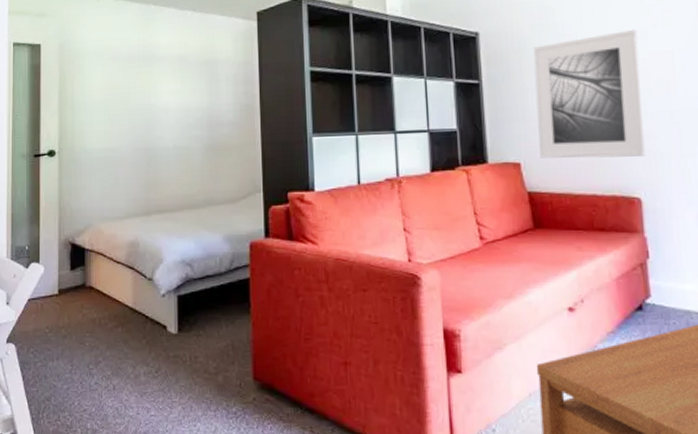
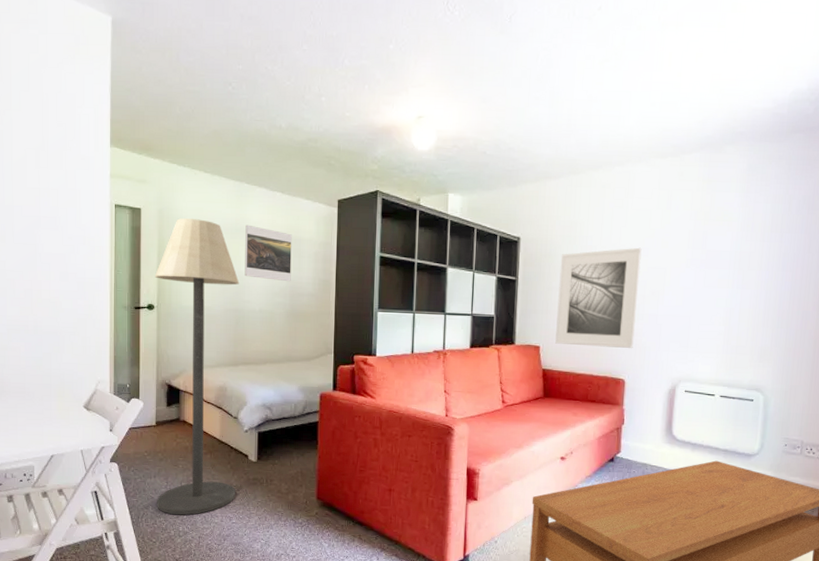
floor lamp: none [55,49,153,408] -> present [154,218,240,516]
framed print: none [154,50,208,111] -> present [244,224,292,282]

